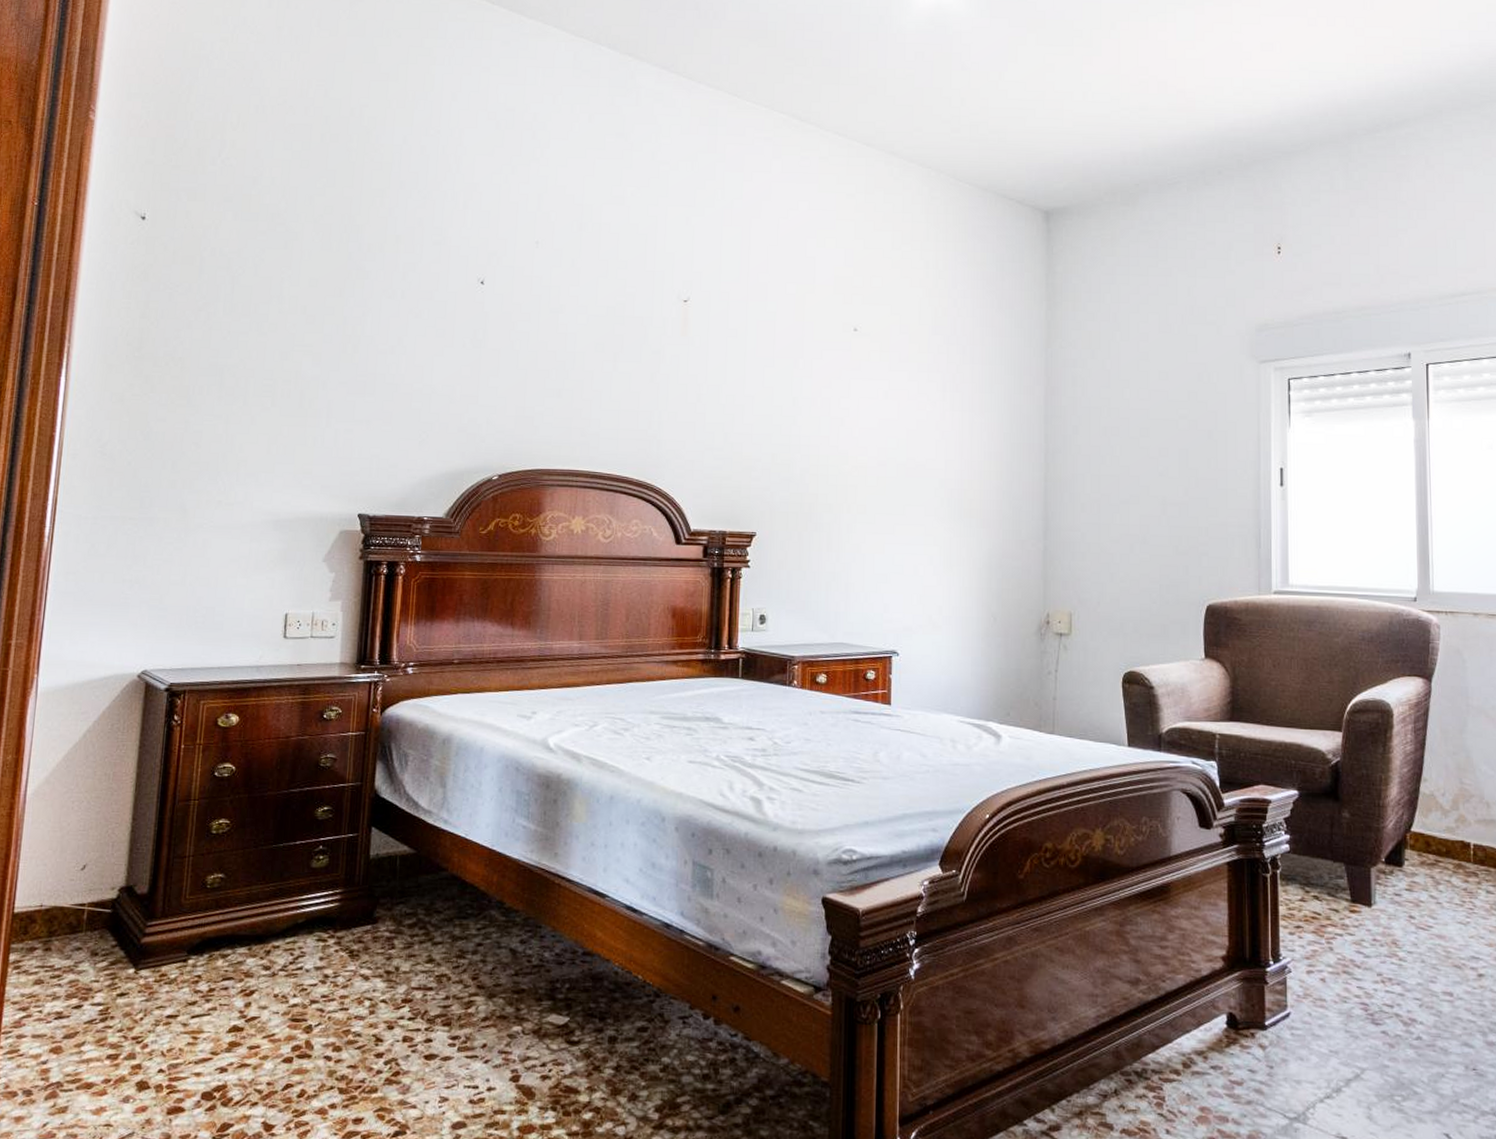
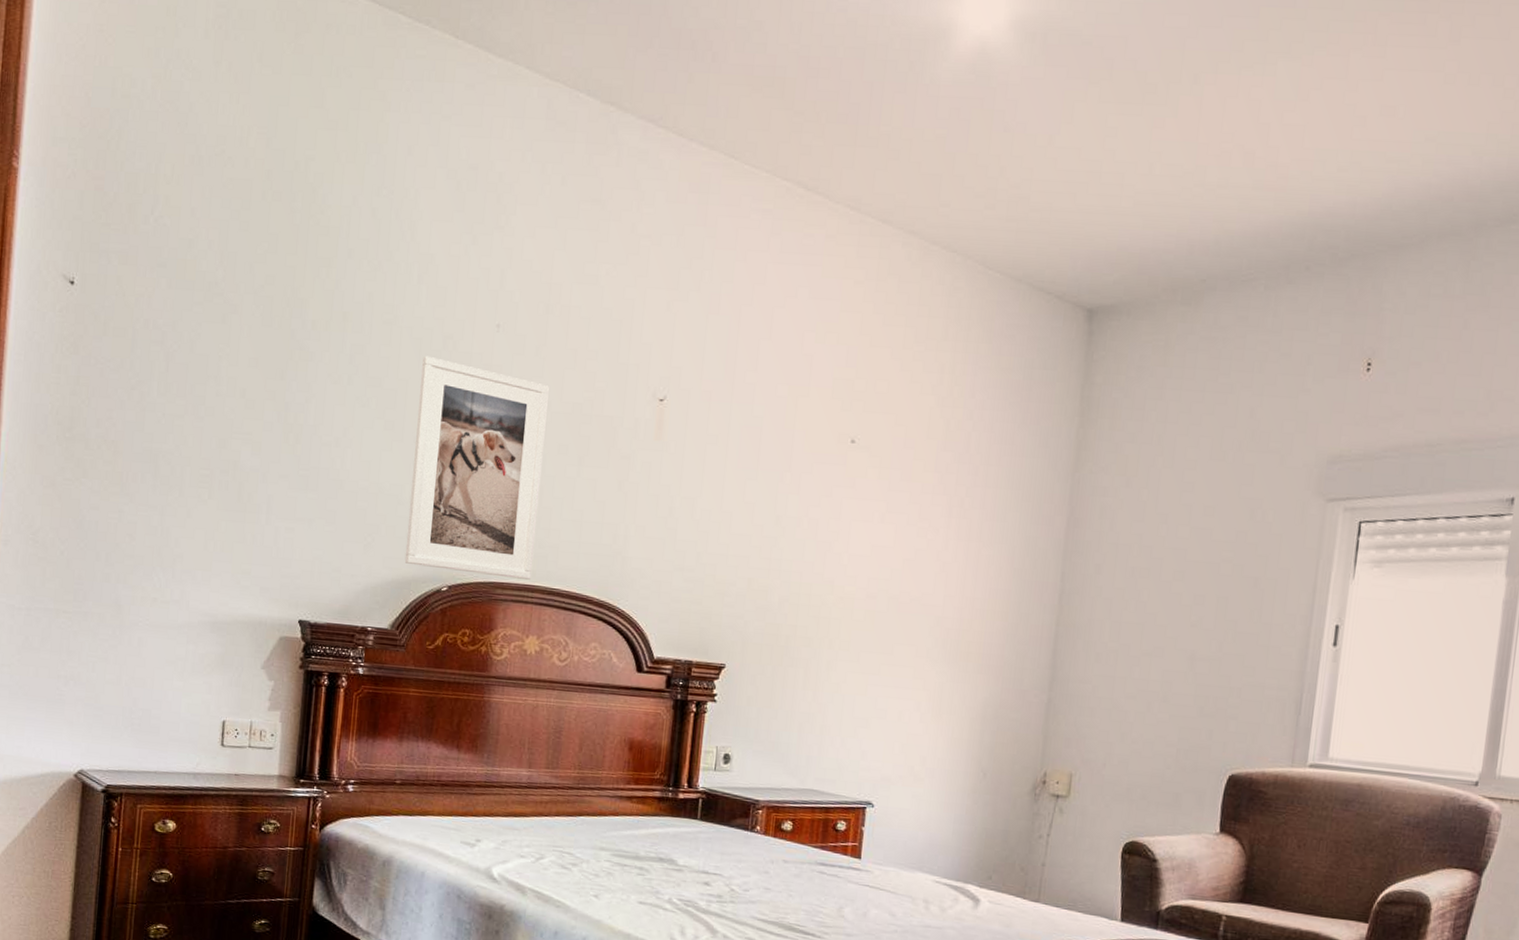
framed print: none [457,270,585,465] -> present [404,355,549,580]

